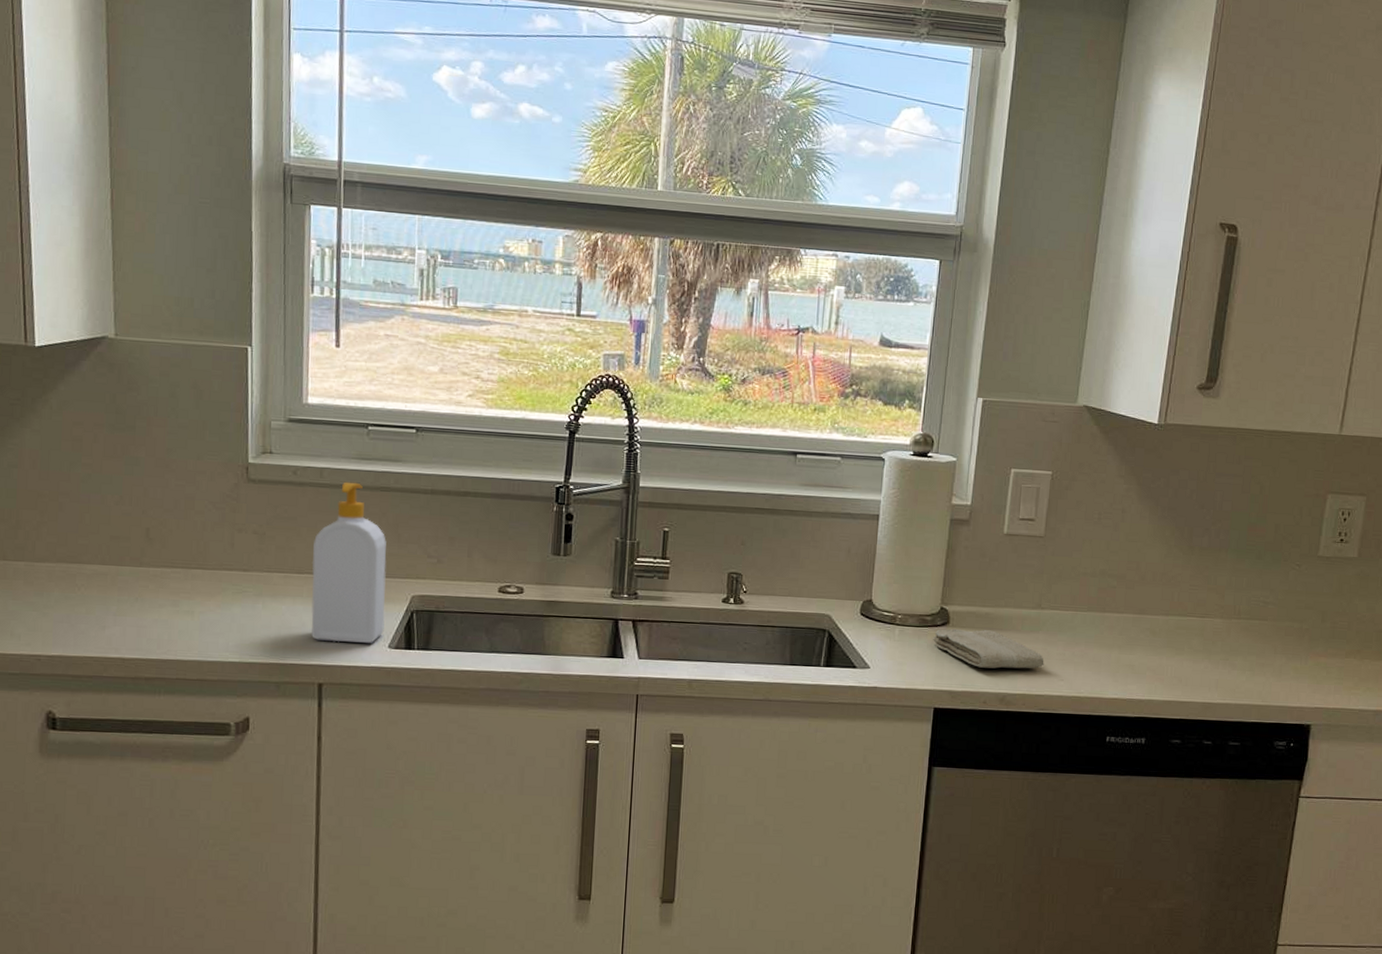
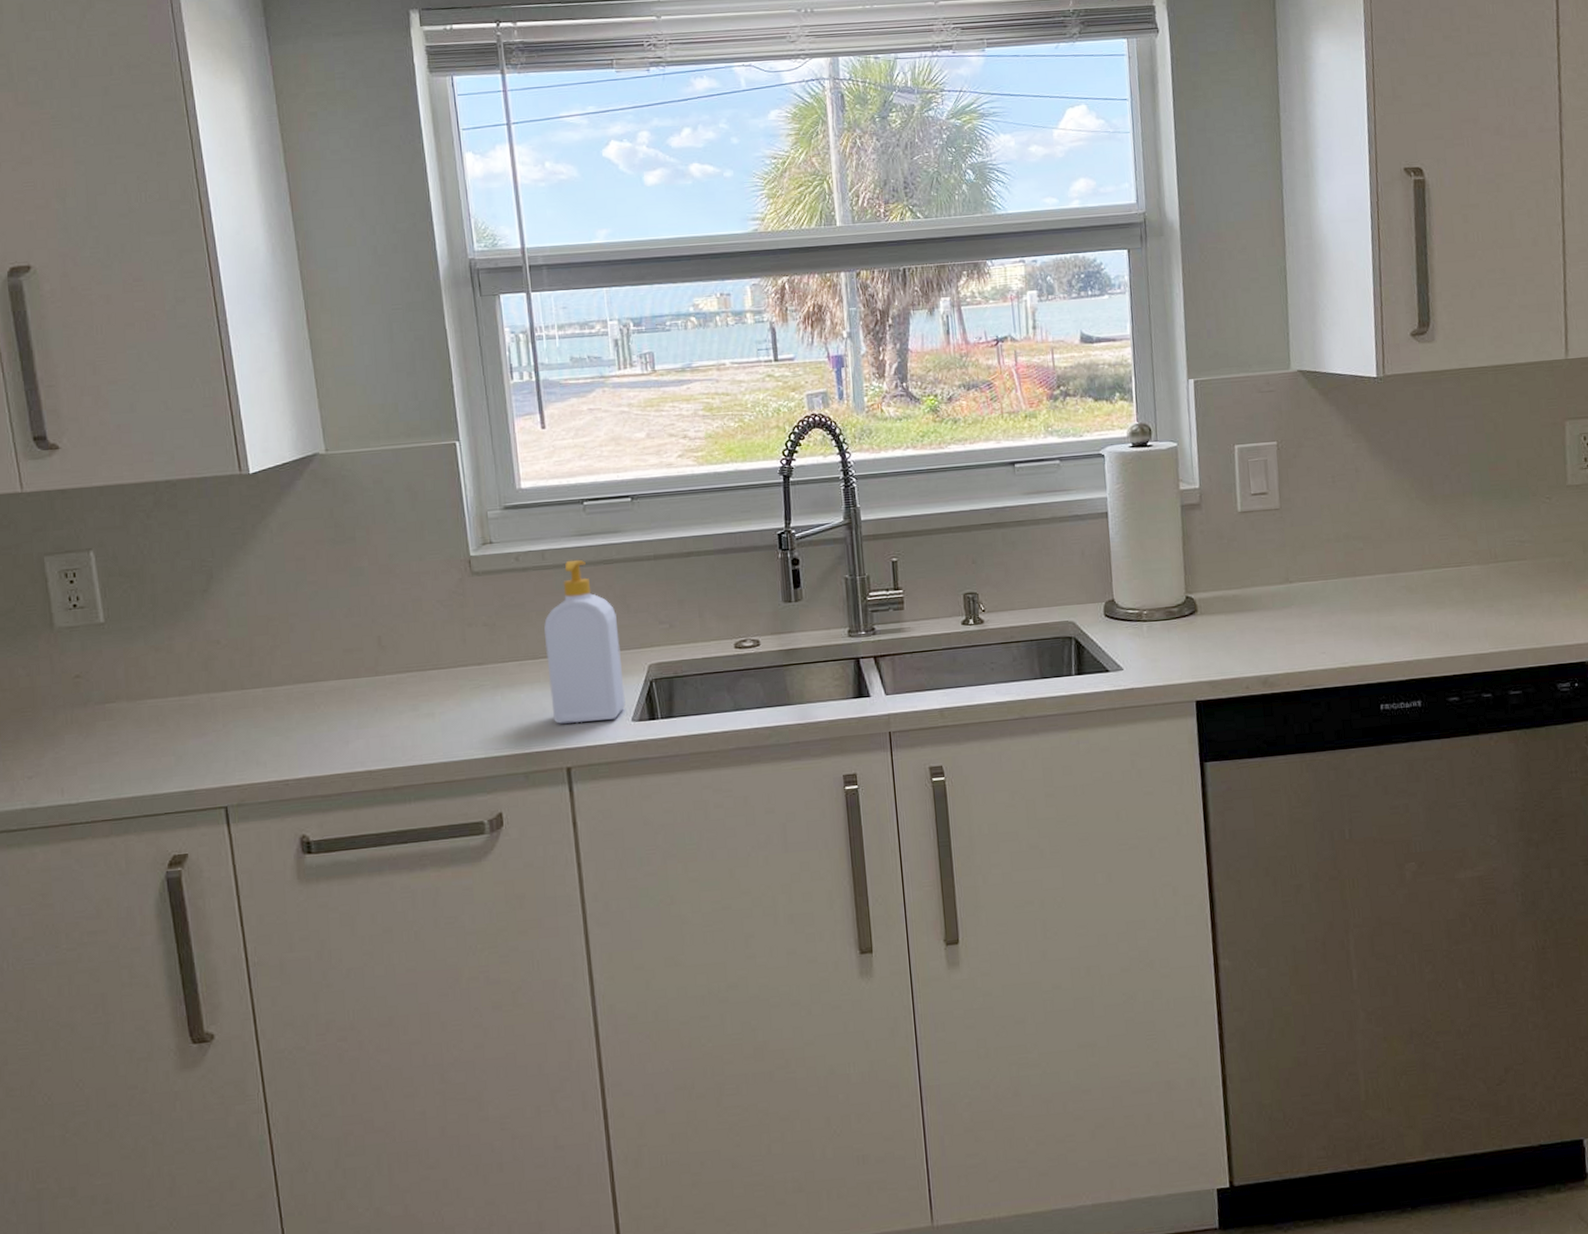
washcloth: present [932,629,1044,669] -> none [1182,612,1302,653]

